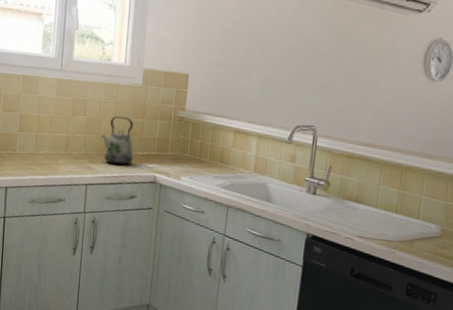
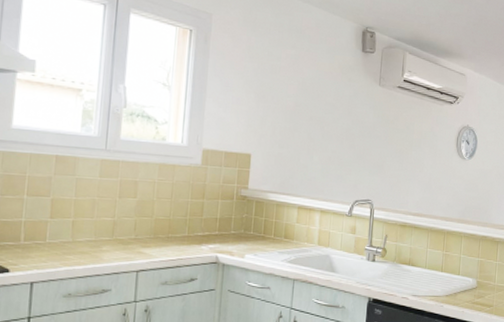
kettle: present [101,116,134,166] -> none [155,197,193,248]

